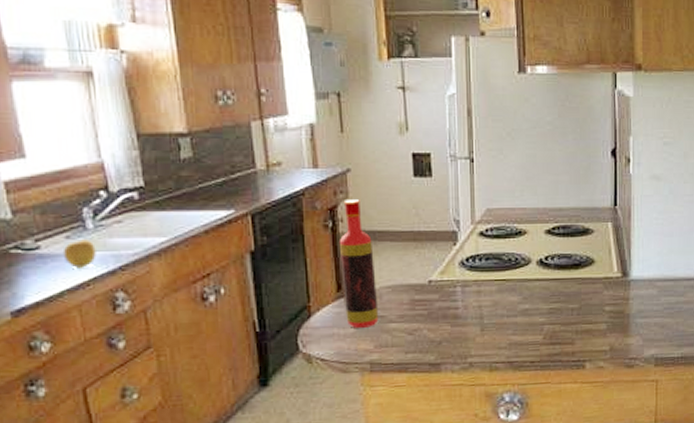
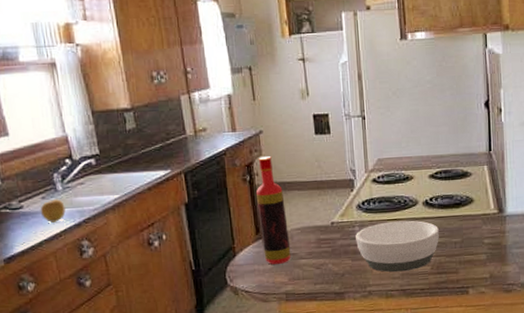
bowl: none [457,281,555,342] -> present [356,220,440,273]

